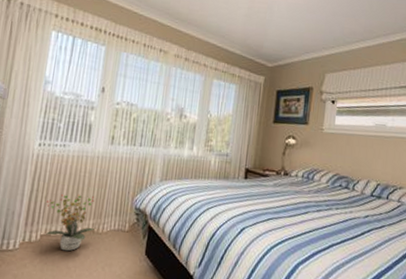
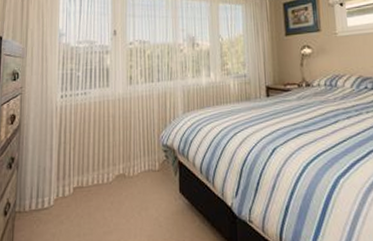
potted plant: present [46,194,94,252] -> none [74,139,125,201]

